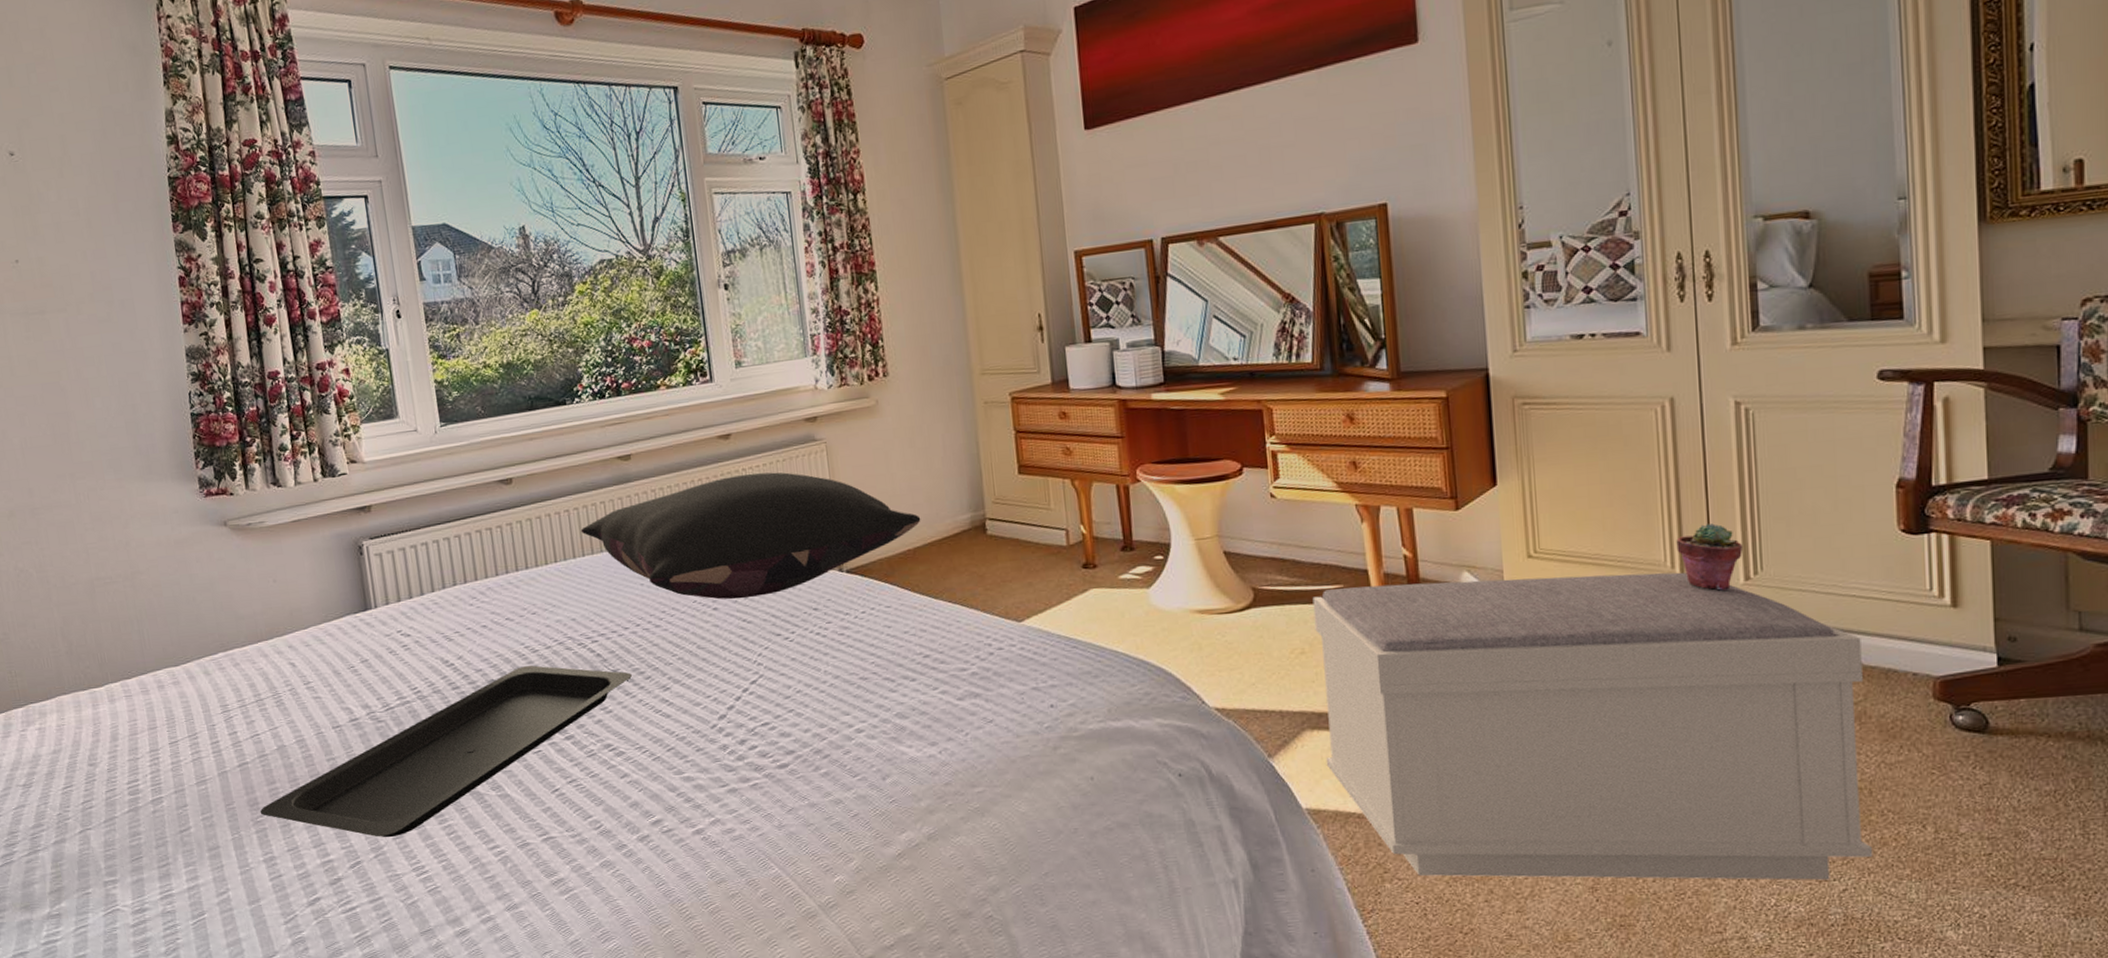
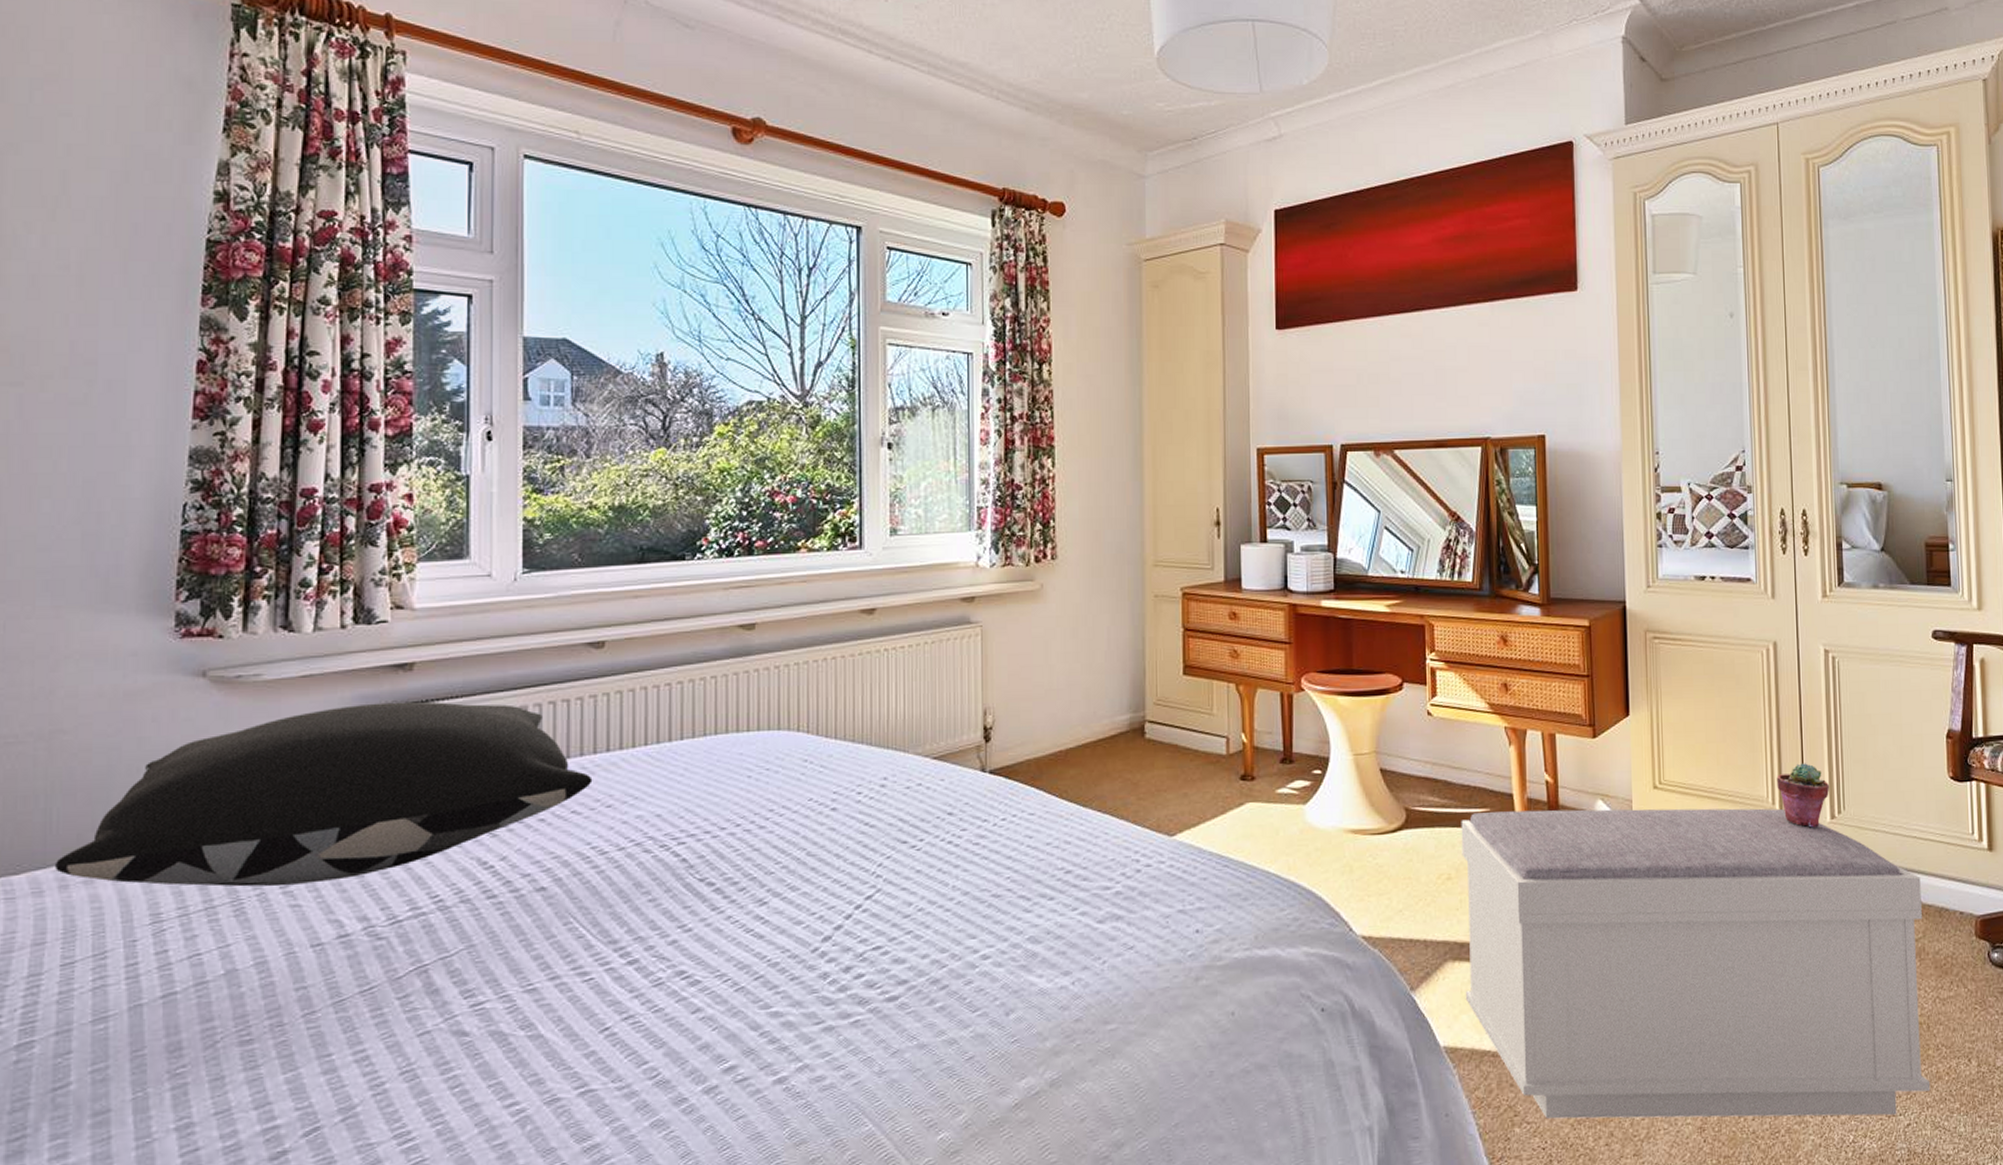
pillow: none [152,535,519,684] -> present [56,701,593,887]
serving tray: present [259,665,632,837] -> none [182,871,722,1093]
pillow: present [580,472,921,600] -> none [682,655,1077,799]

